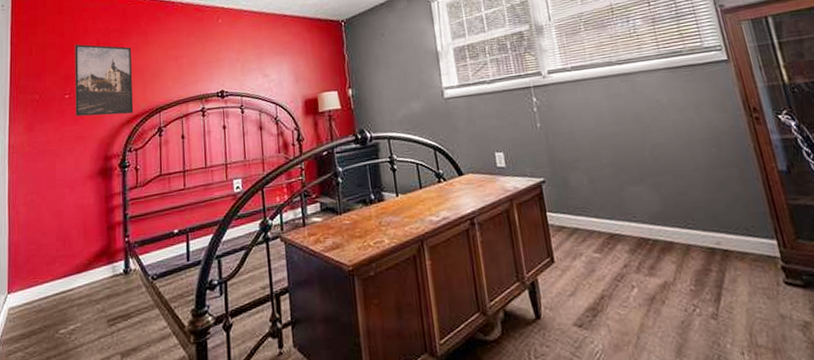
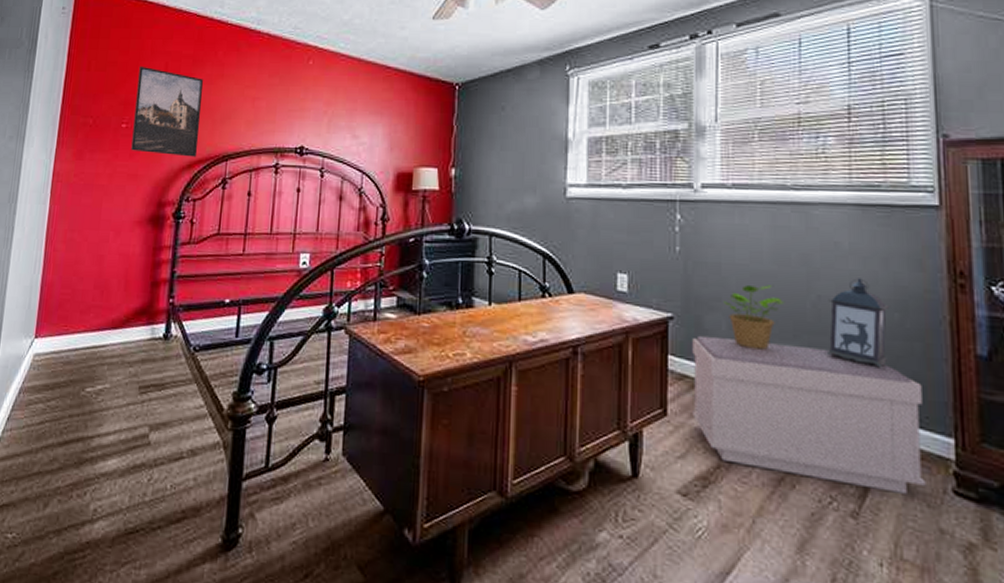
bench: none [563,185,763,293] -> present [692,335,926,494]
potted plant: none [581,142,629,196] -> present [724,285,785,350]
lantern: none [660,125,715,194] -> present [826,278,891,368]

